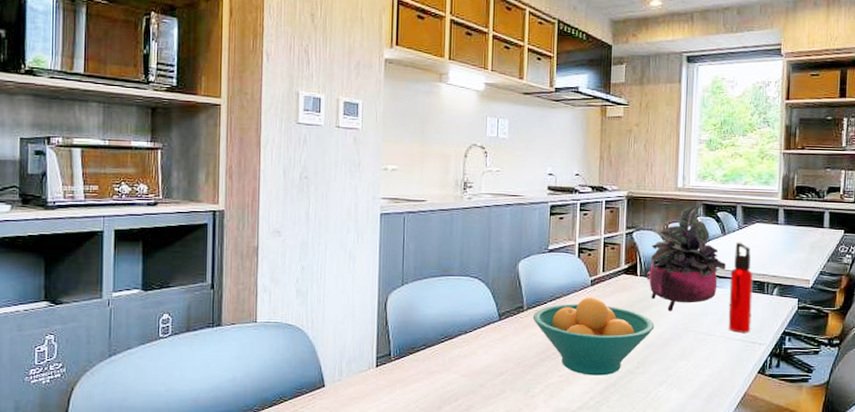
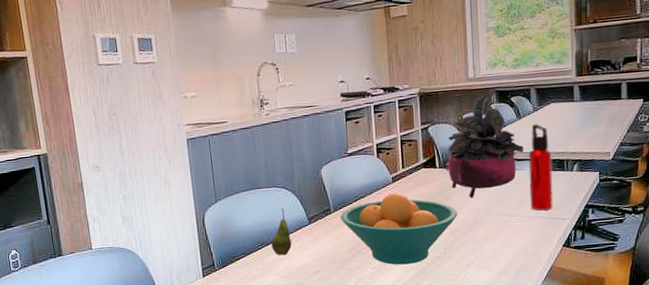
fruit: none [456,300,478,352] -> present [271,208,292,256]

